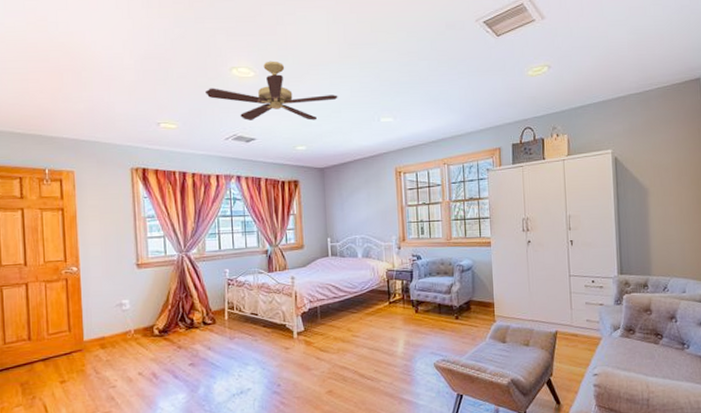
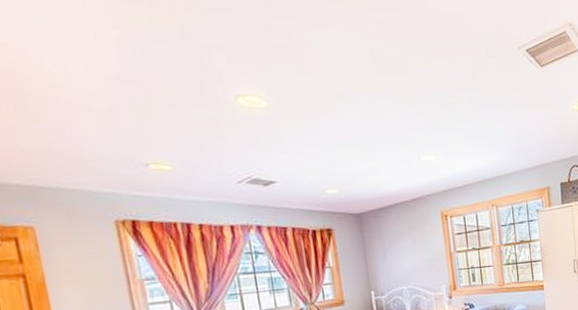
ceiling fan: present [206,61,338,121] -> none [206,88,371,160]

